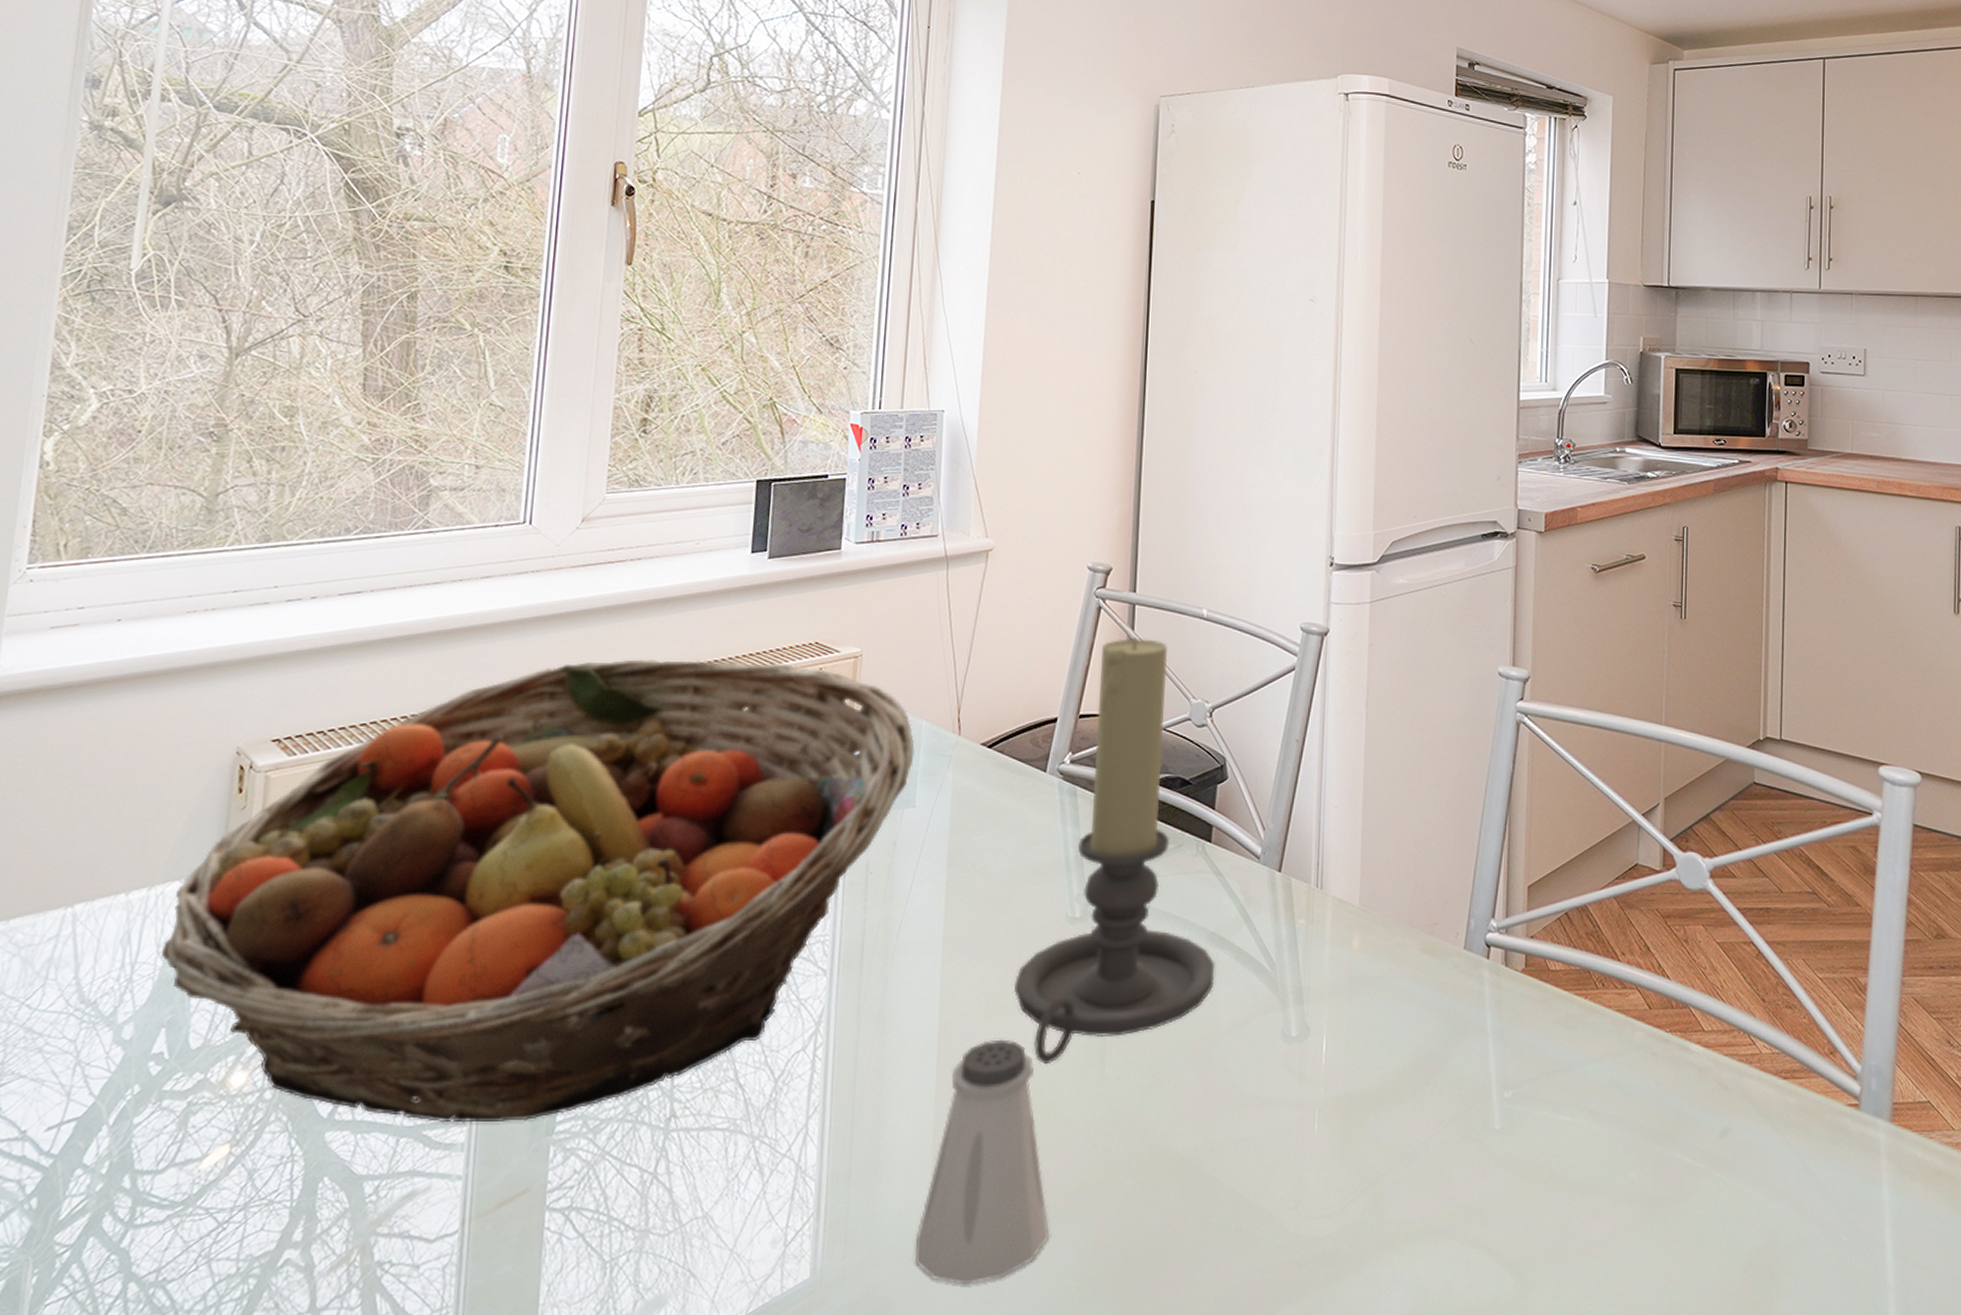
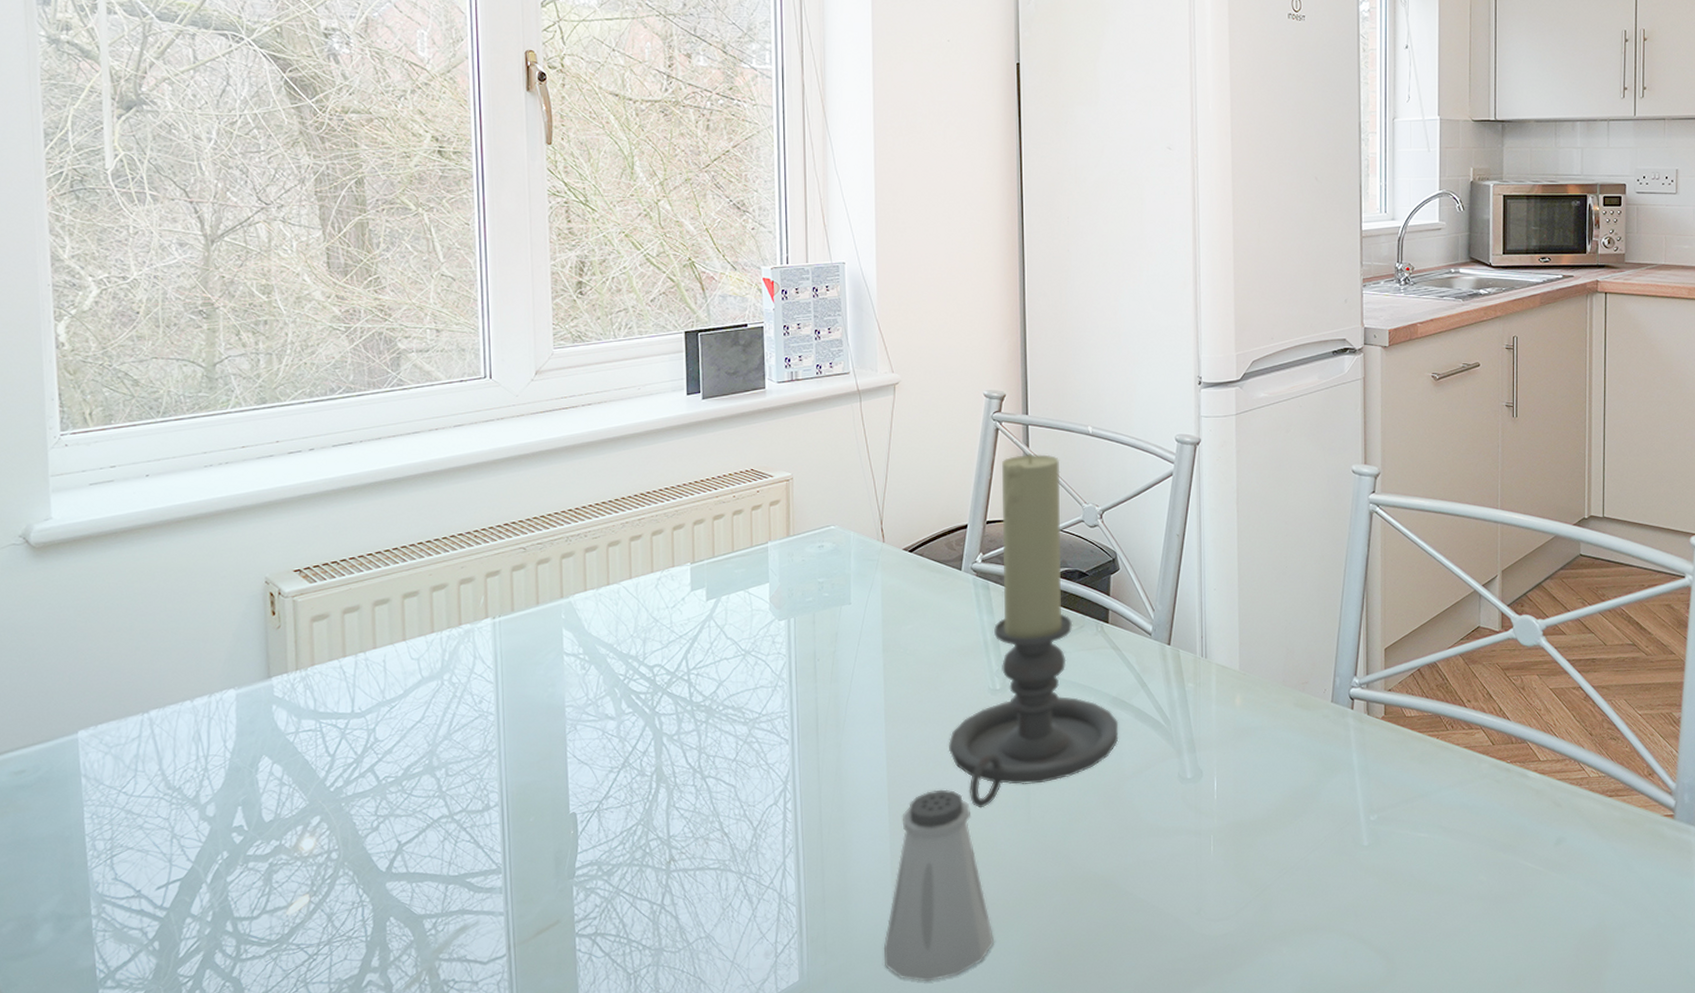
fruit basket: present [160,658,915,1123] -> none [228,487,846,872]

